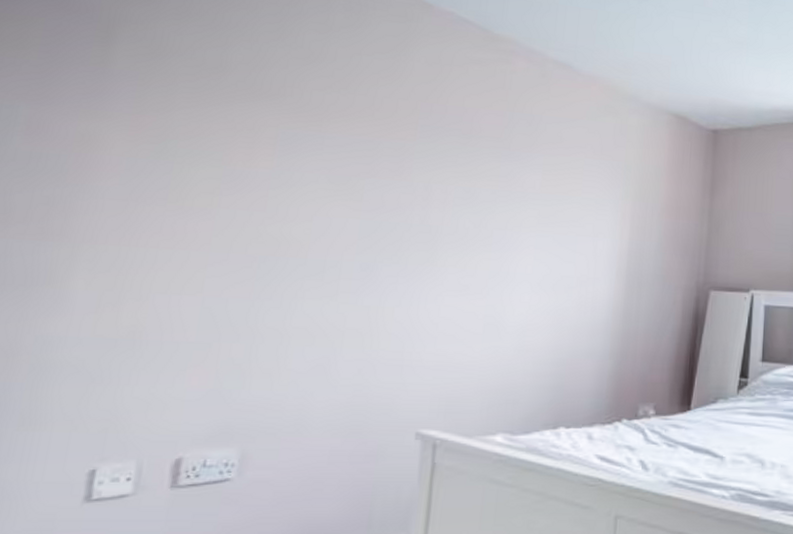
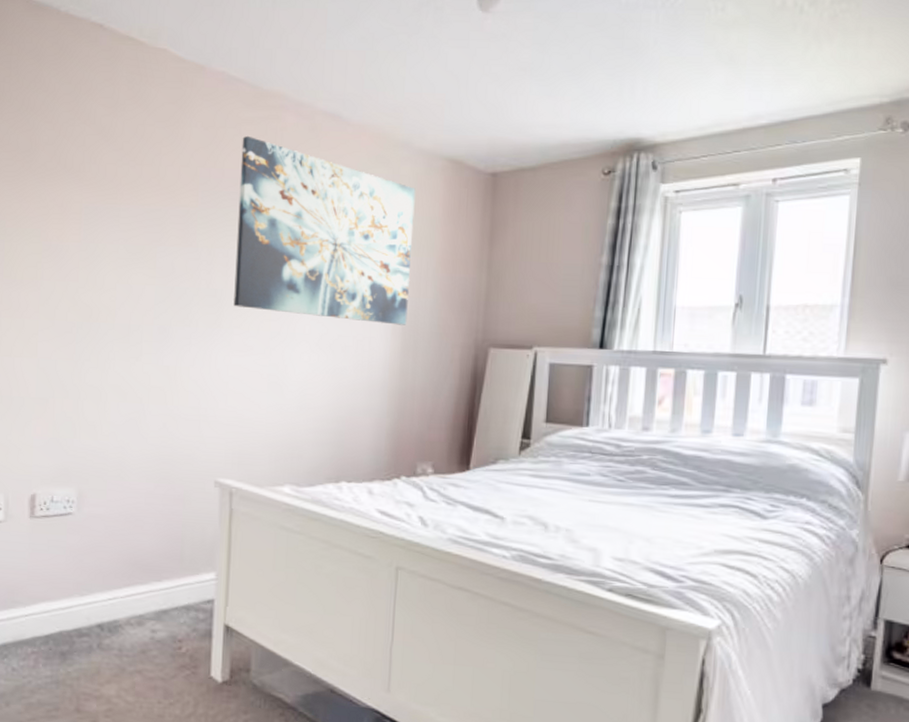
wall art: none [449,75,642,267] -> present [233,135,416,325]

